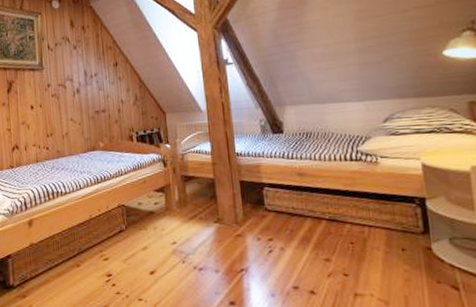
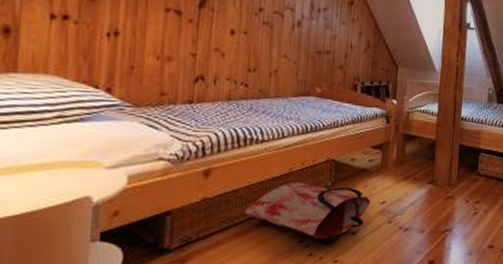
bag: none [61,227,163,284] -> present [244,182,371,245]

